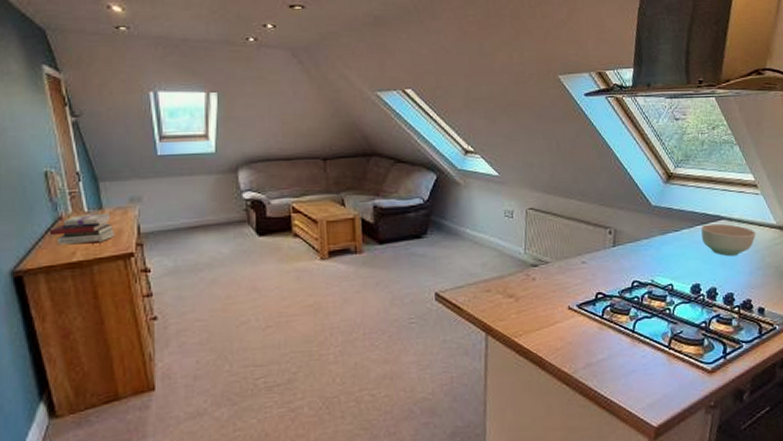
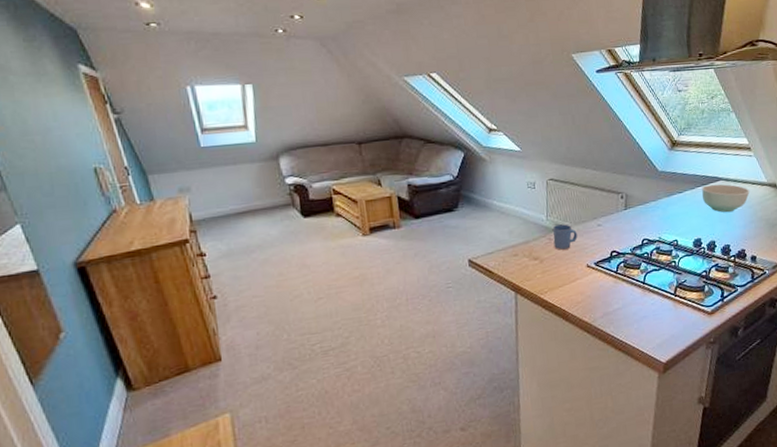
books: present [48,214,116,245] -> none [105,204,170,236]
mug: none [531,259,559,288] -> present [553,224,577,250]

